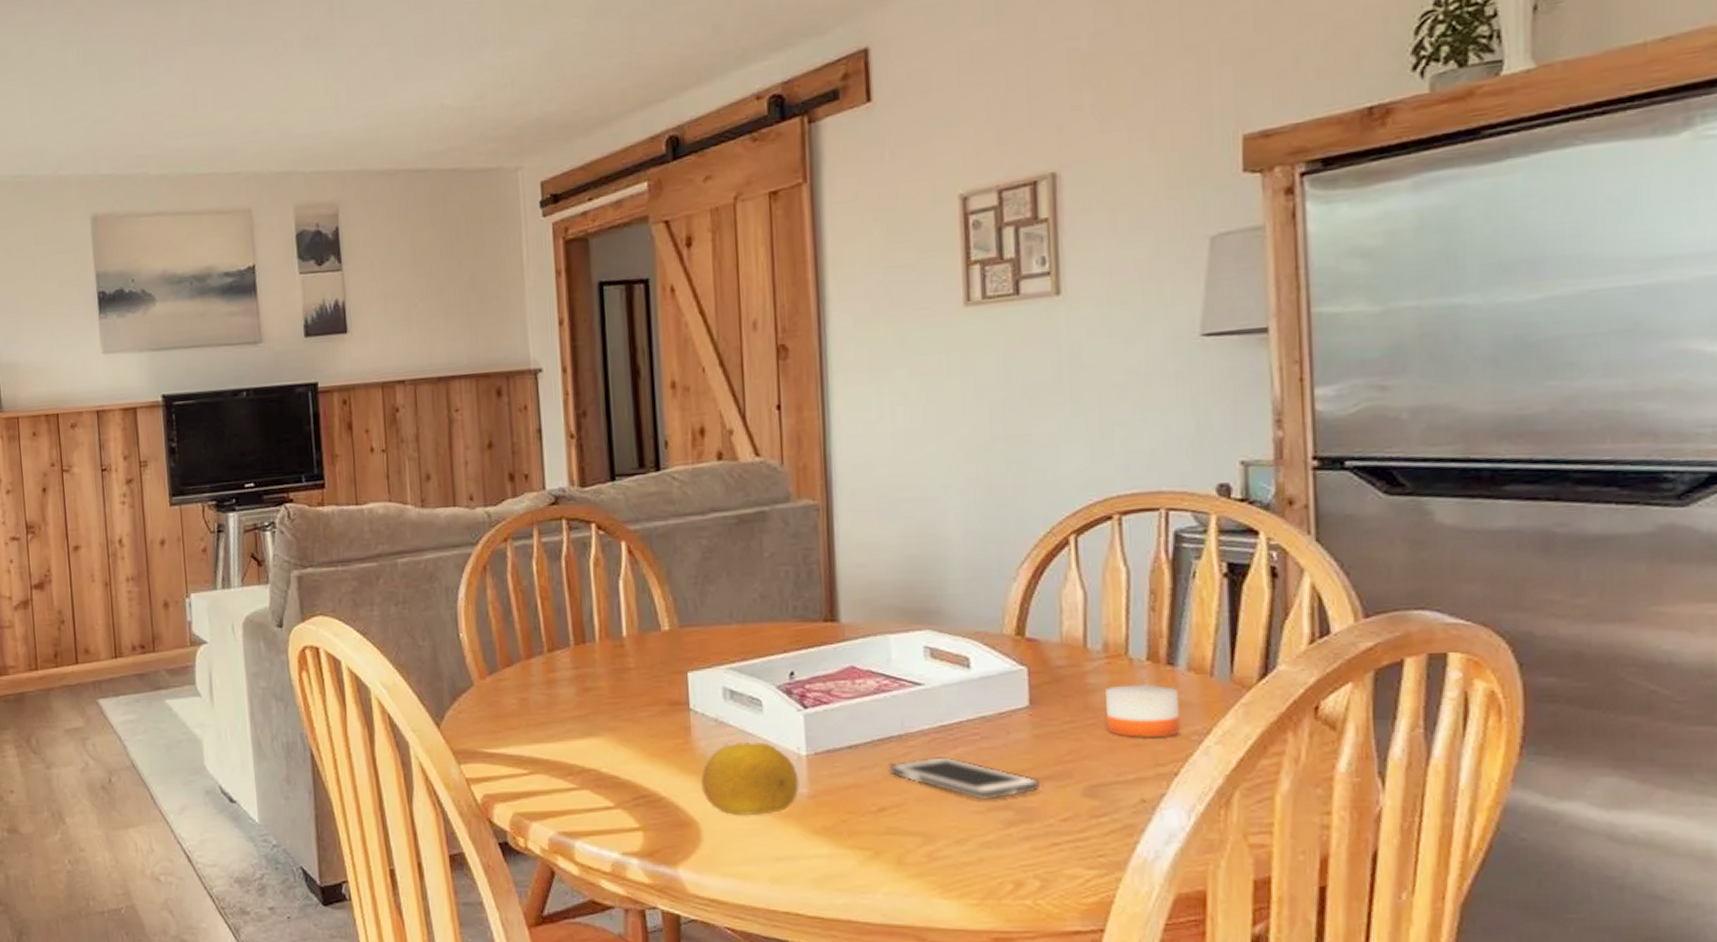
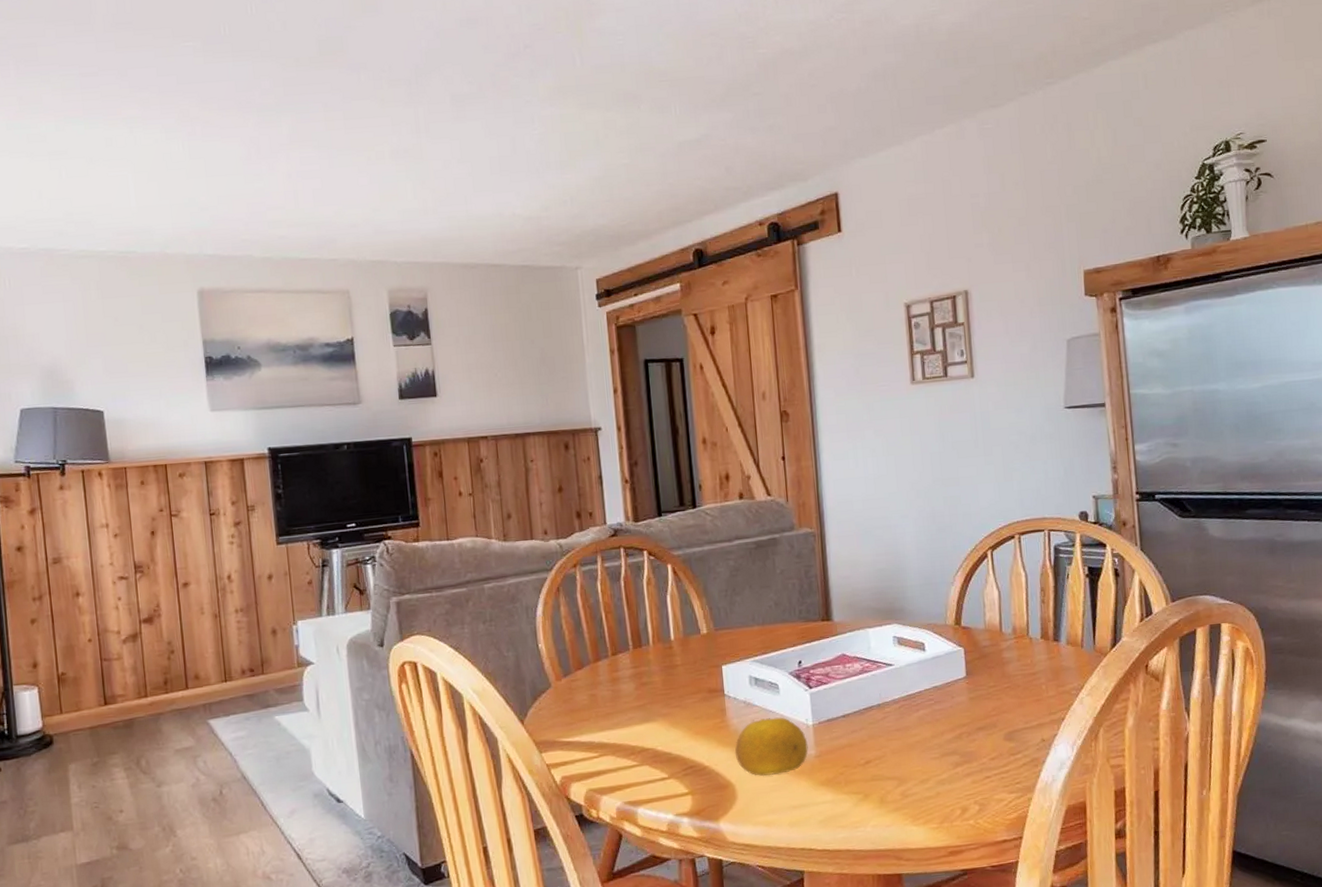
cell phone: present [889,757,1039,800] -> none [872,718,975,749]
candle: present [1106,679,1181,739] -> none [1015,652,1065,695]

